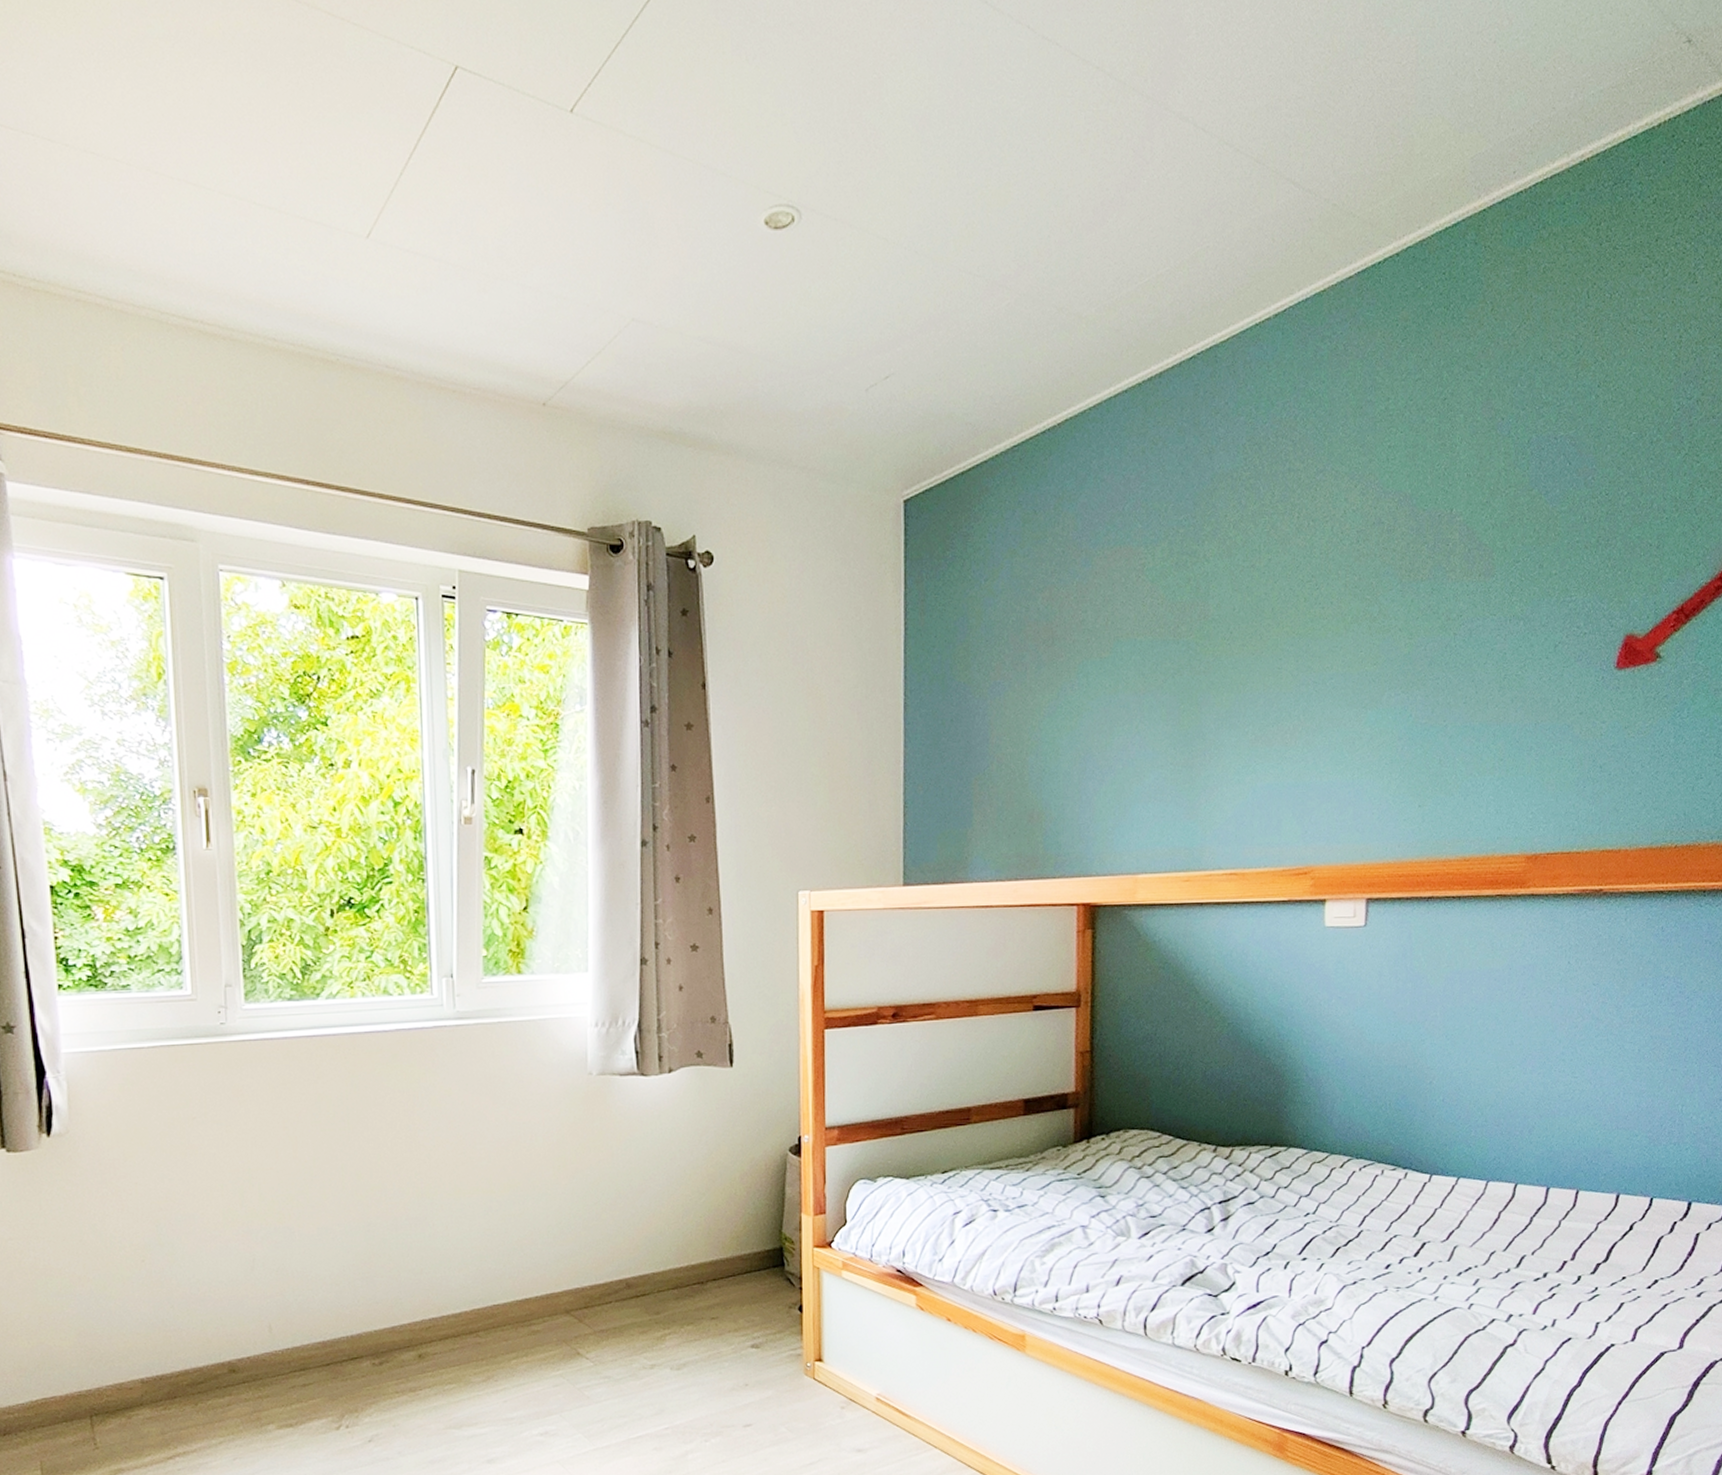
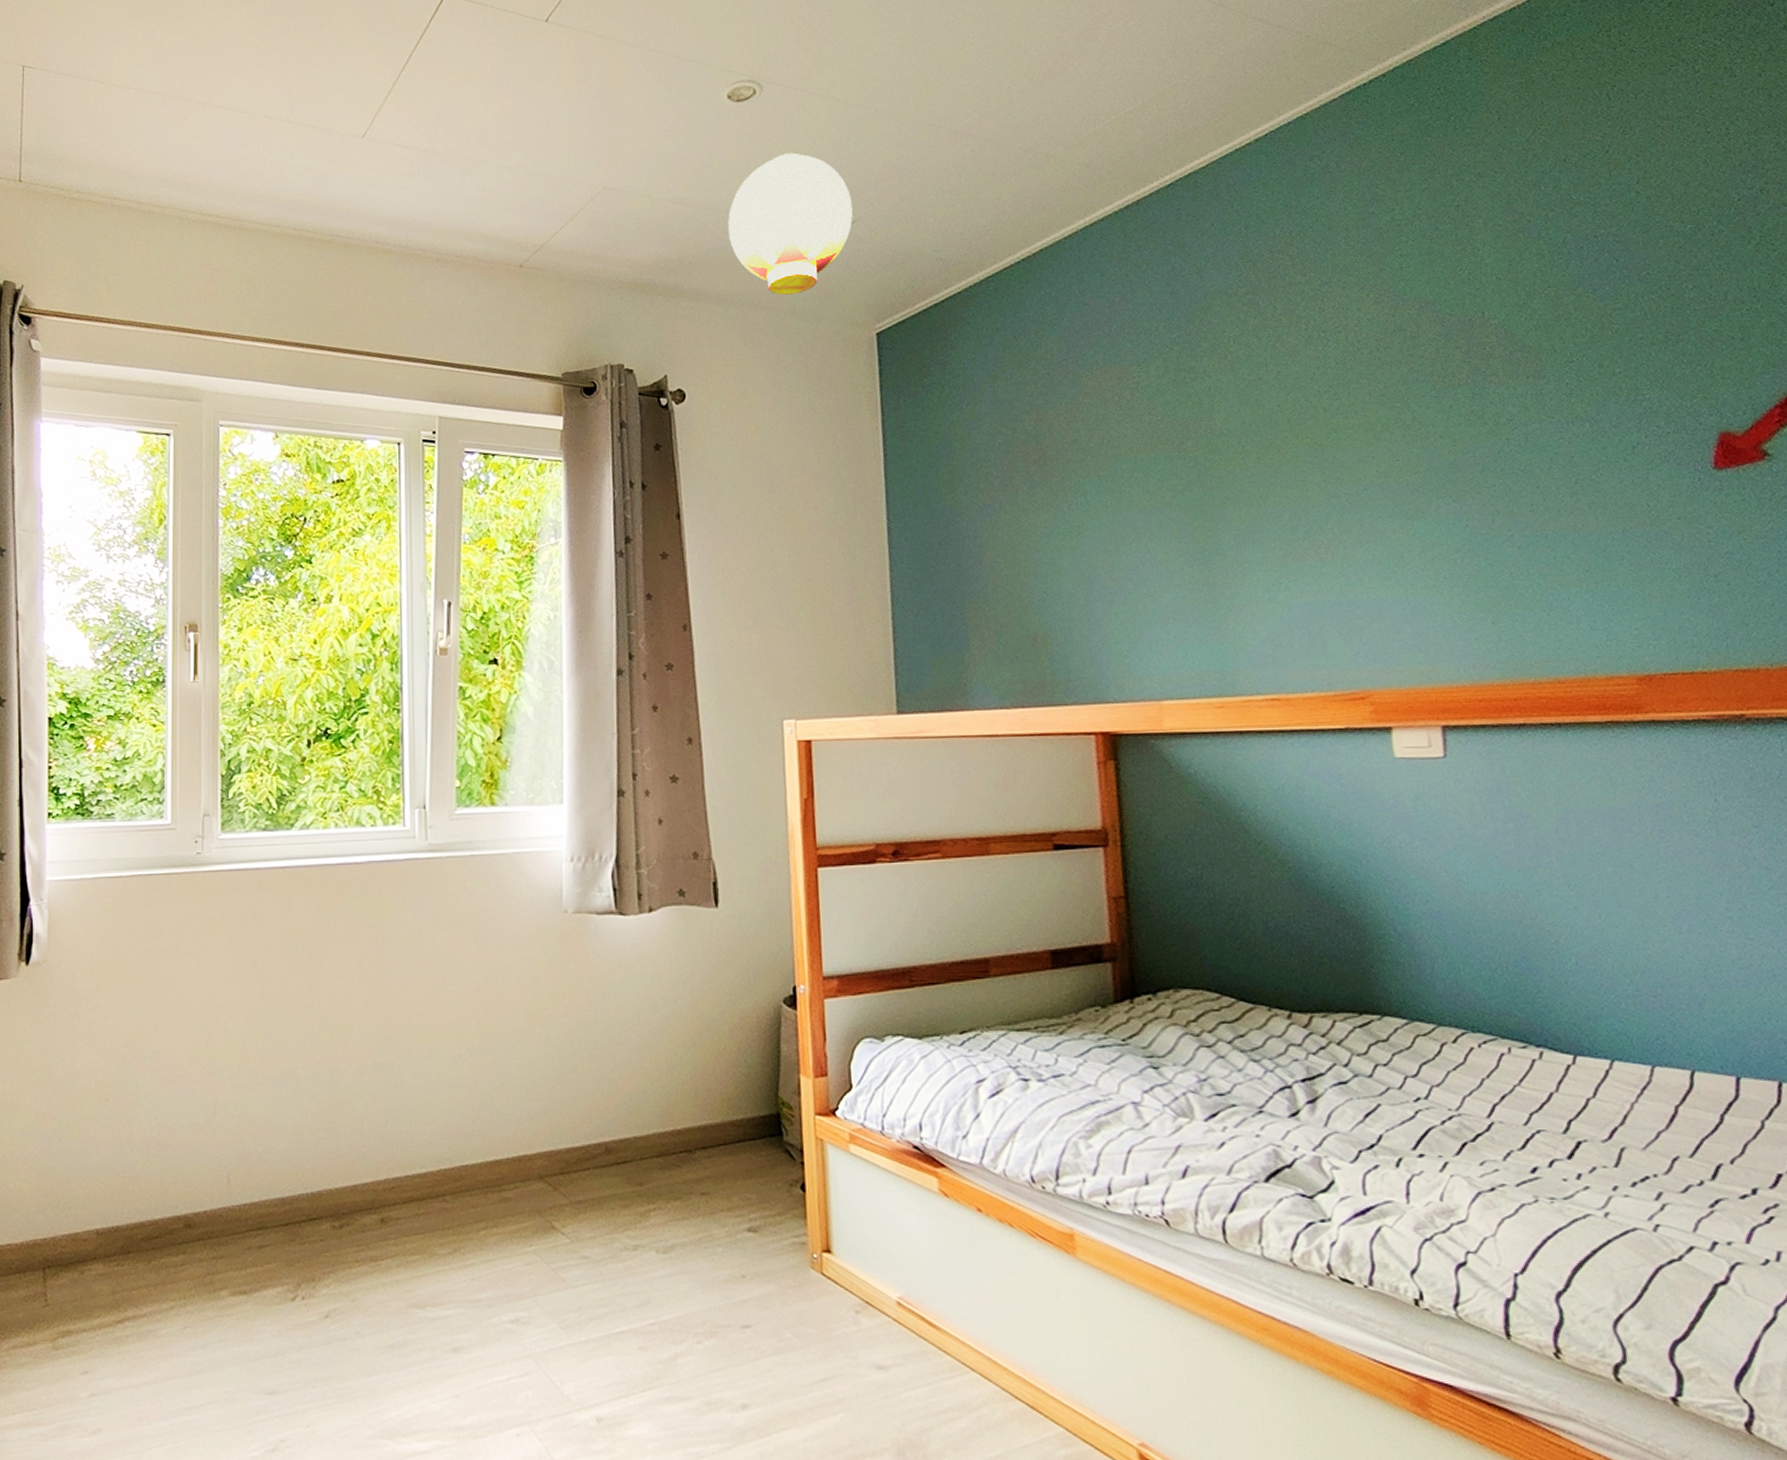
paper lantern: none [761,293,887,453] -> present [728,152,853,295]

